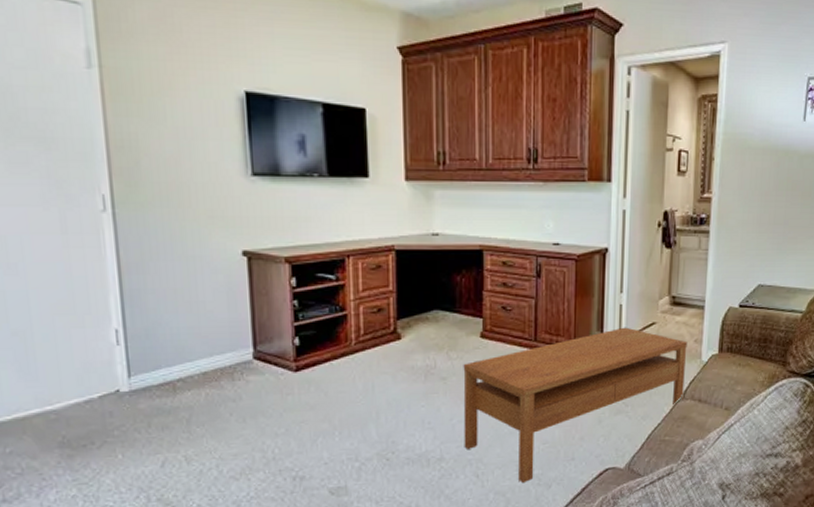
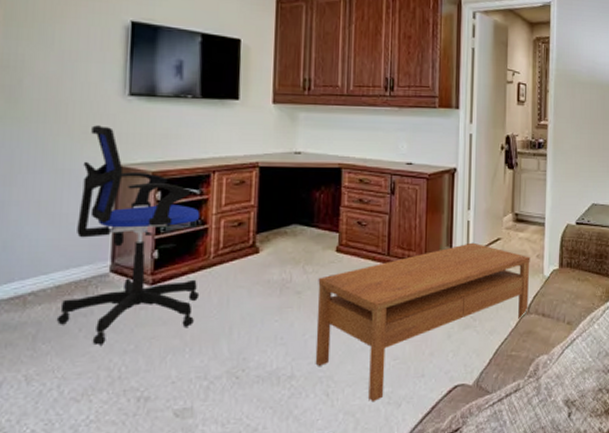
office chair: none [207,209,344,429] -> present [56,125,200,346]

